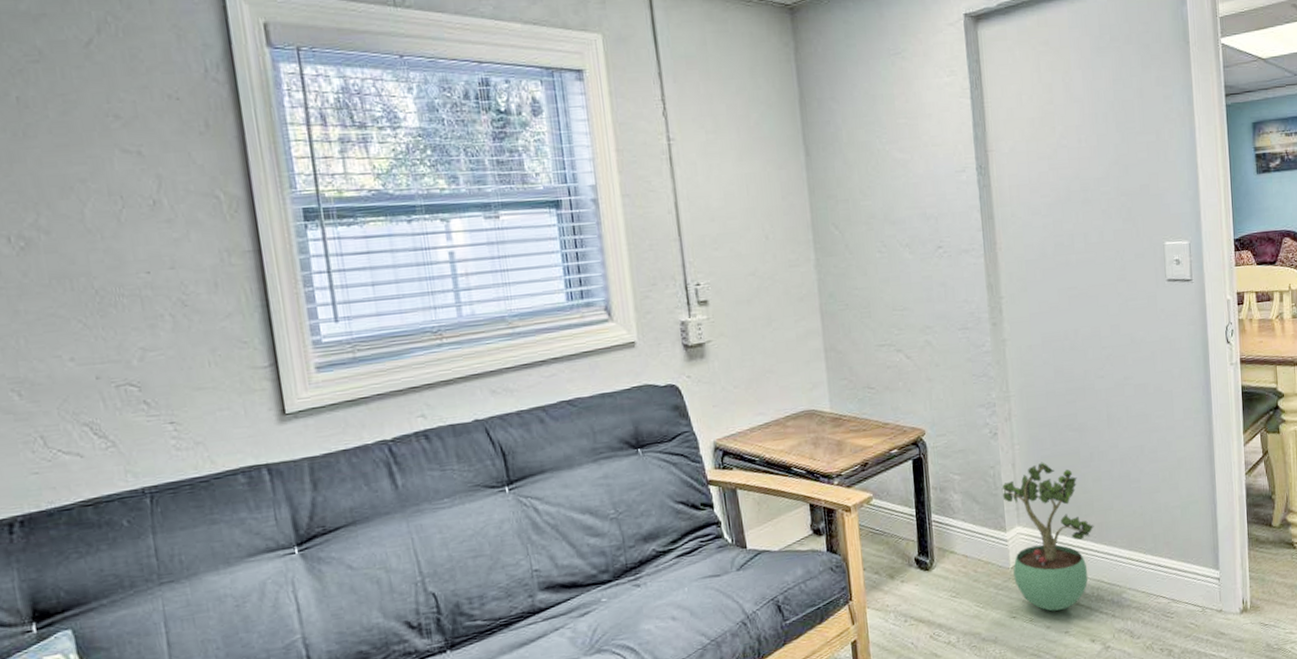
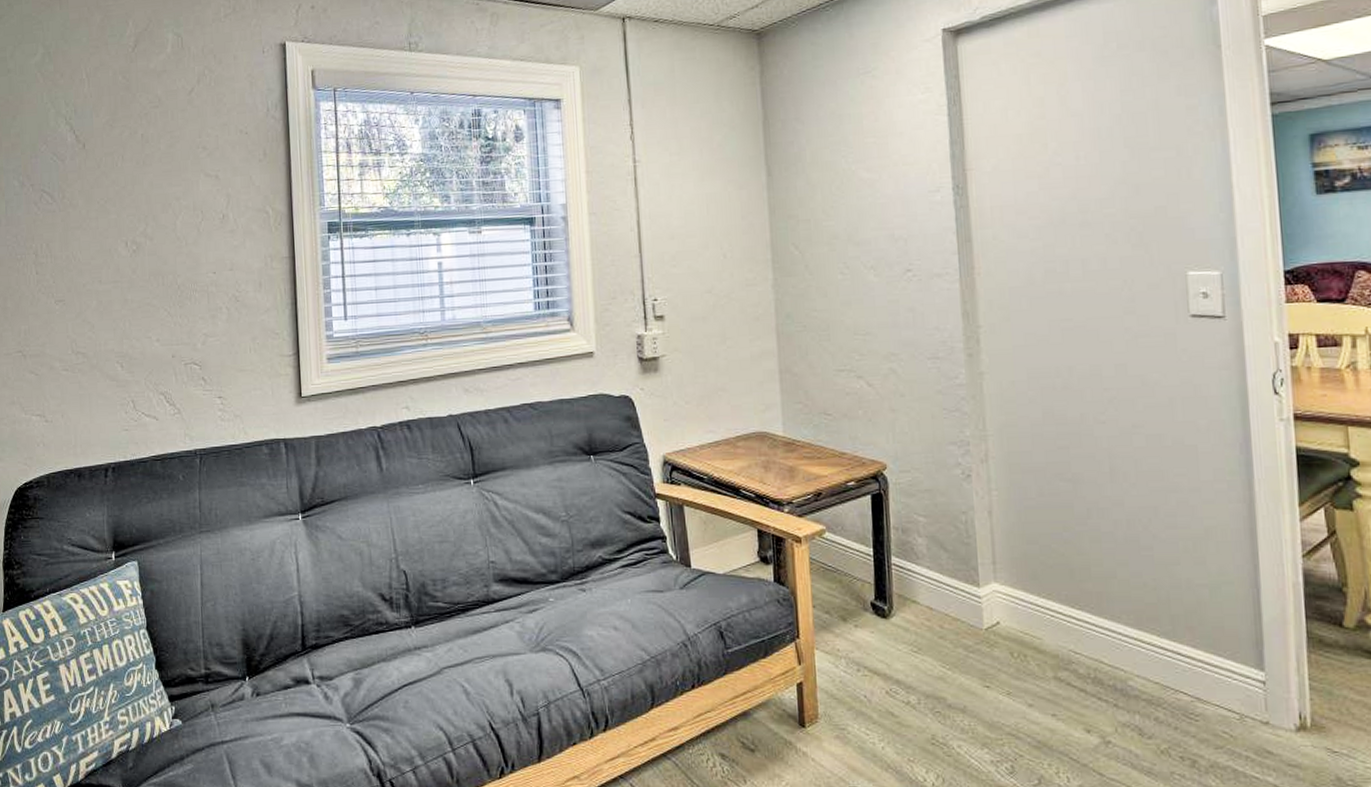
potted plant: present [1001,462,1094,611] -> none [975,513,1091,687]

